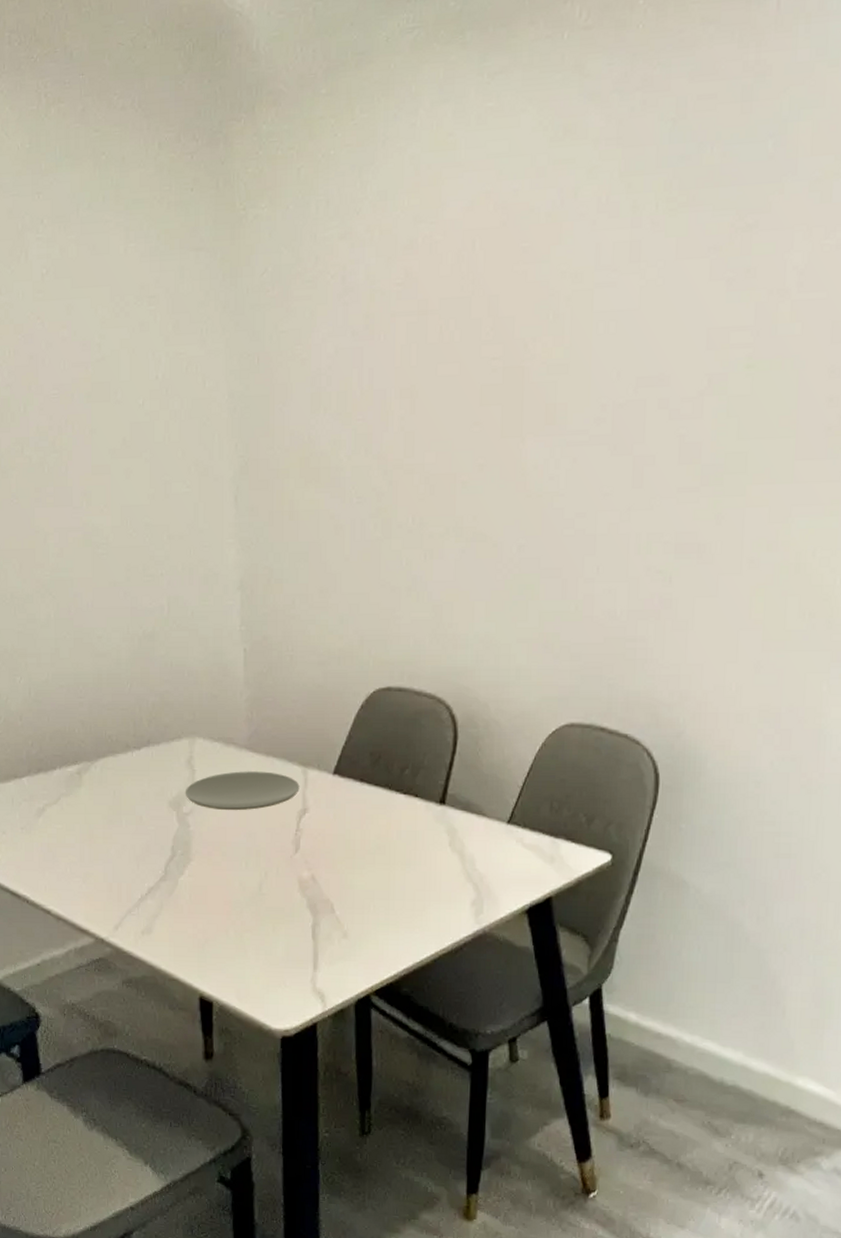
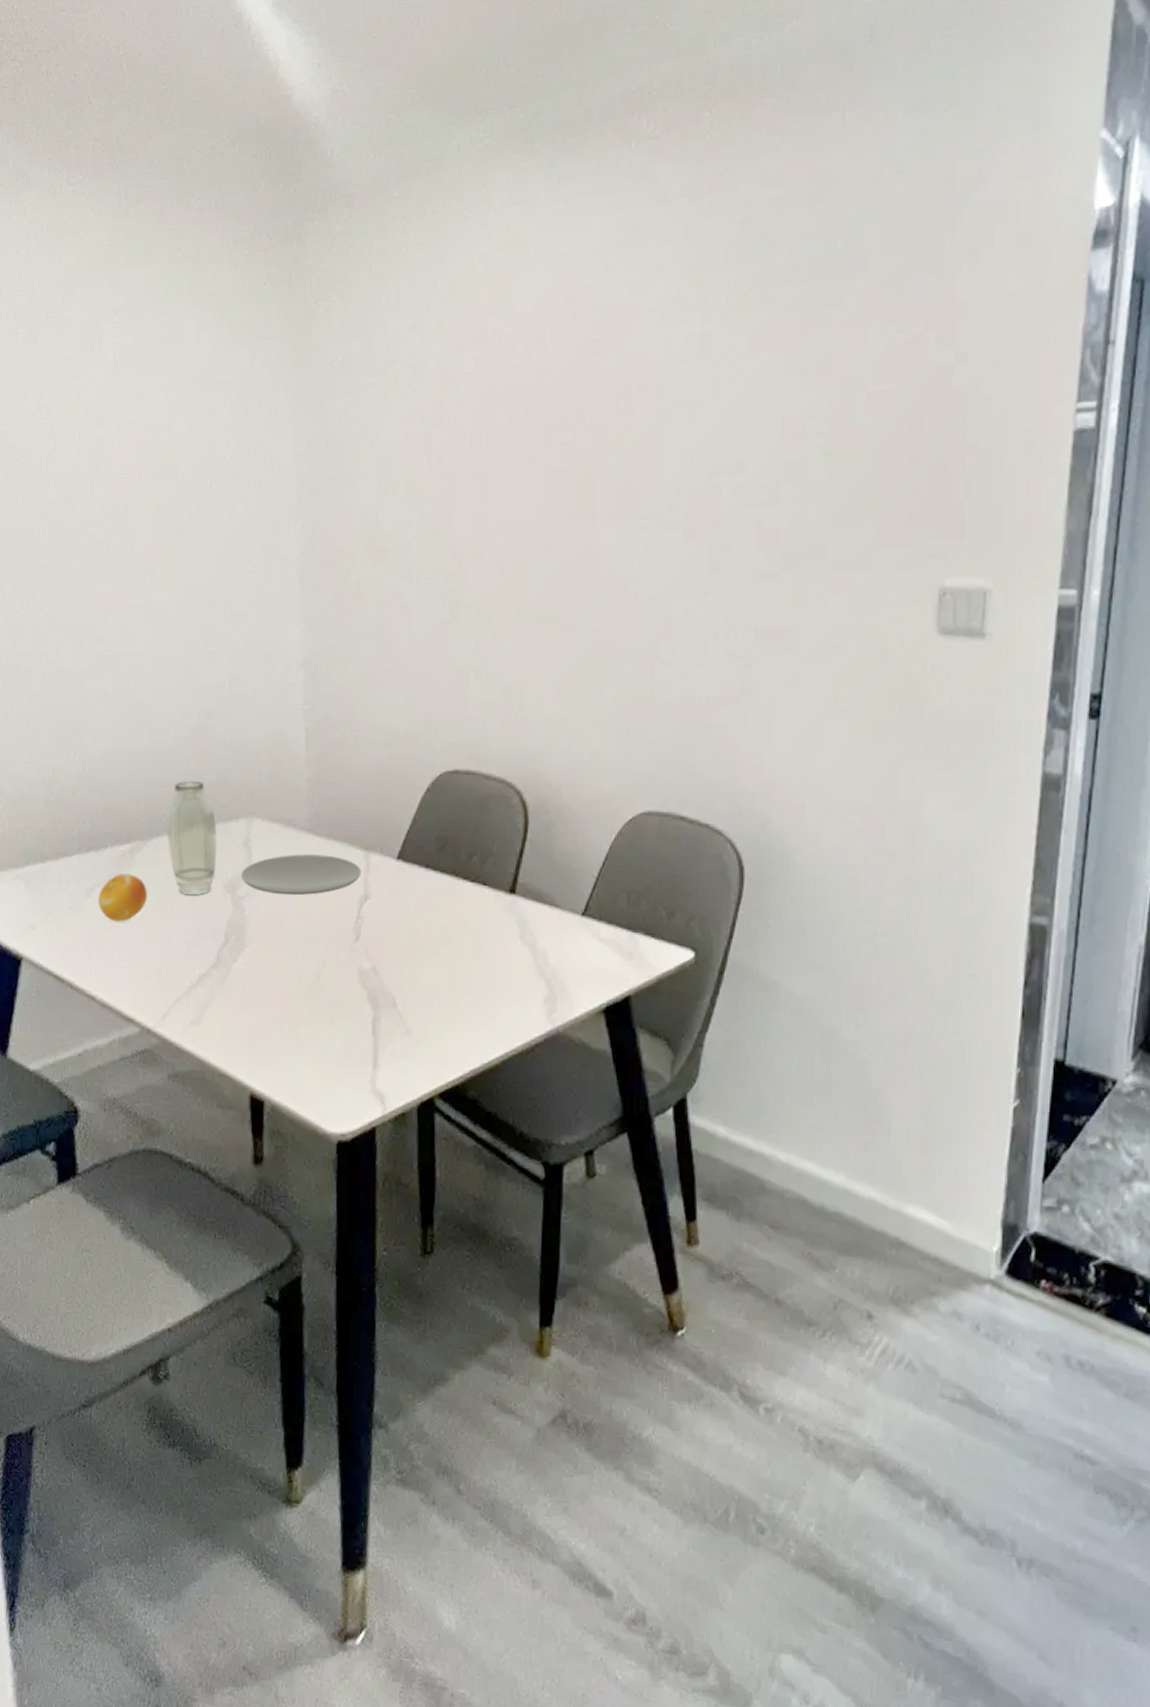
fruit: none [49,794,97,840] -> present [98,874,148,922]
vase: none [113,702,162,812] -> present [167,780,218,895]

